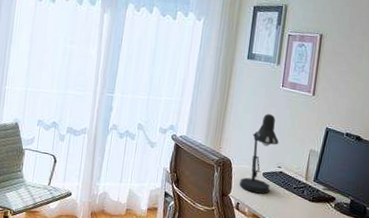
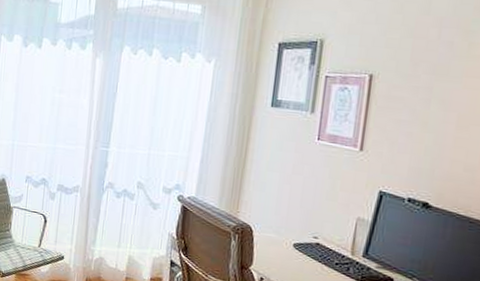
desk lamp: present [239,114,279,194] -> none [263,172,315,270]

